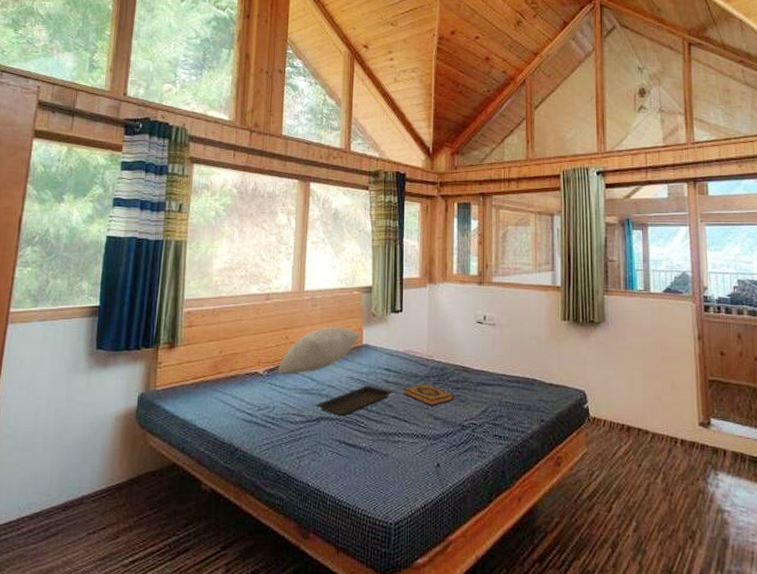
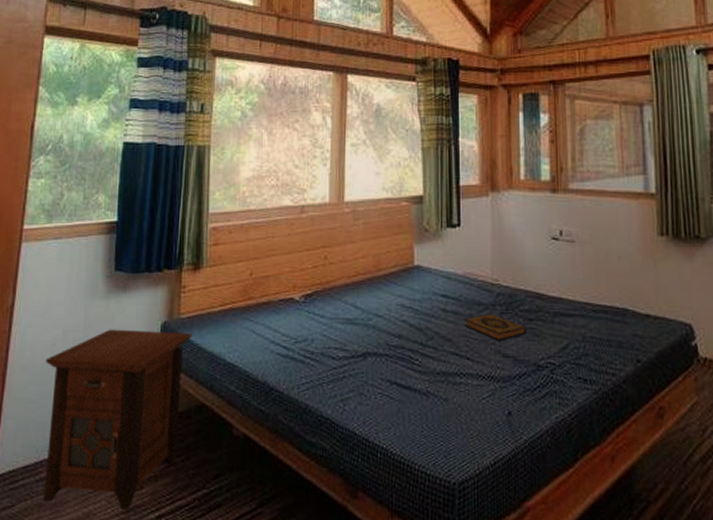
nightstand: none [25,400,167,556] -> present [43,329,192,509]
pillow: present [277,327,360,374] -> none [315,244,410,301]
serving tray: present [315,385,394,416] -> none [360,314,454,351]

